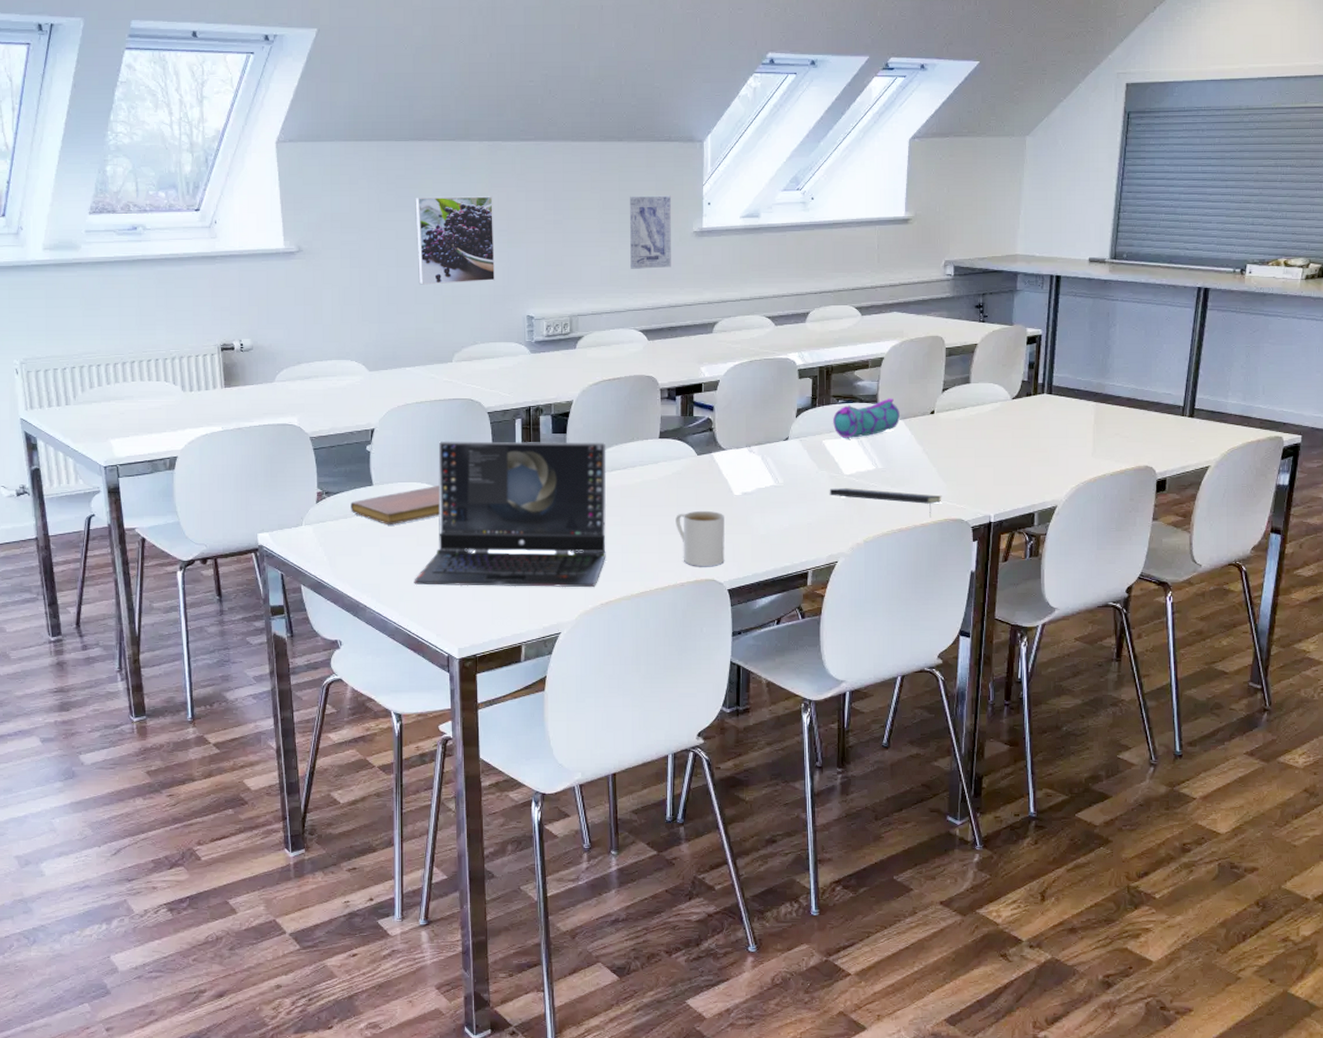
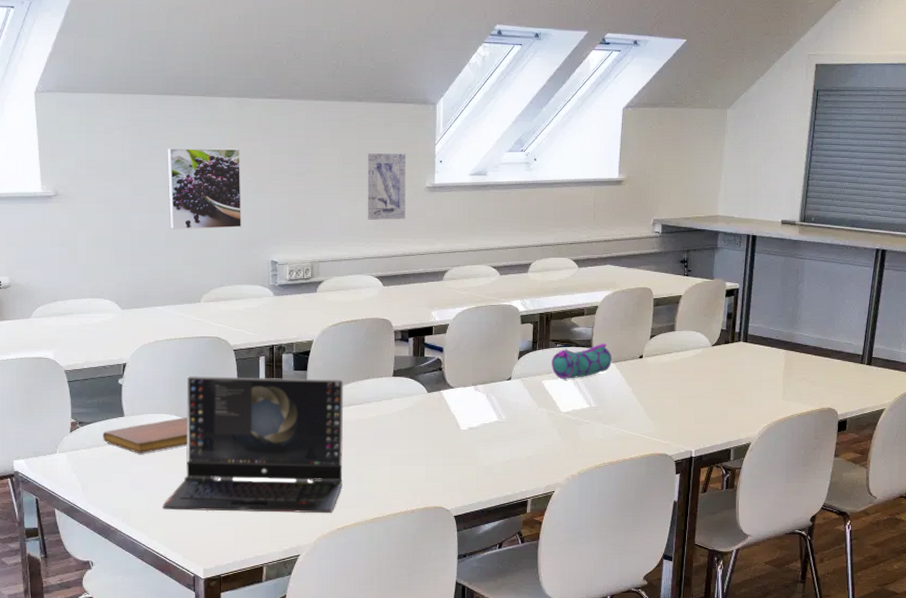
mug: present [675,510,725,566] -> none [407,443,452,494]
notepad: present [829,488,942,517] -> none [547,424,649,451]

